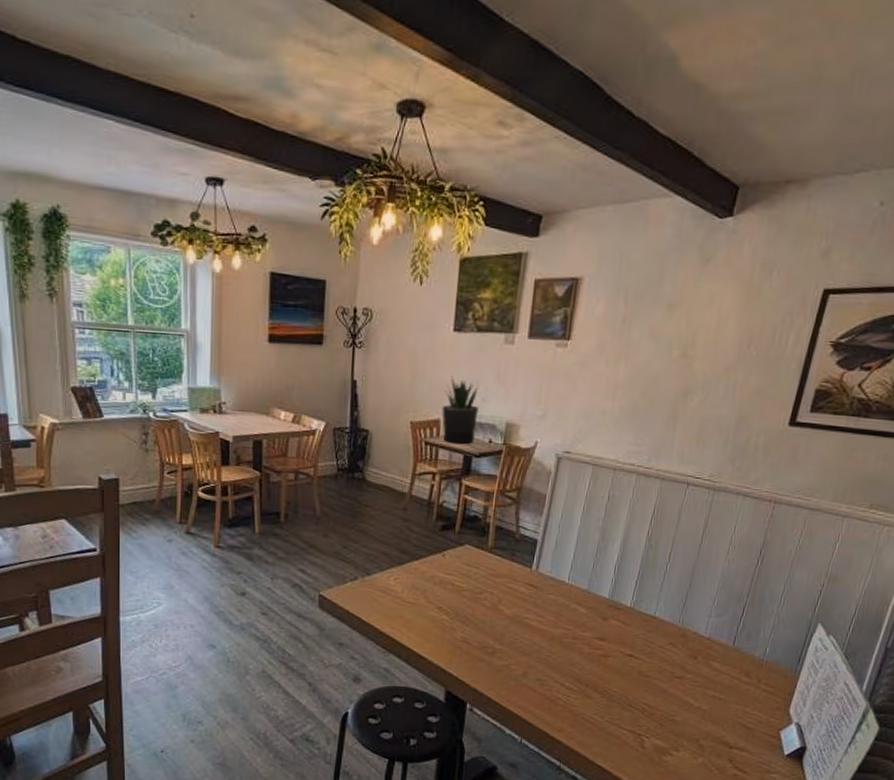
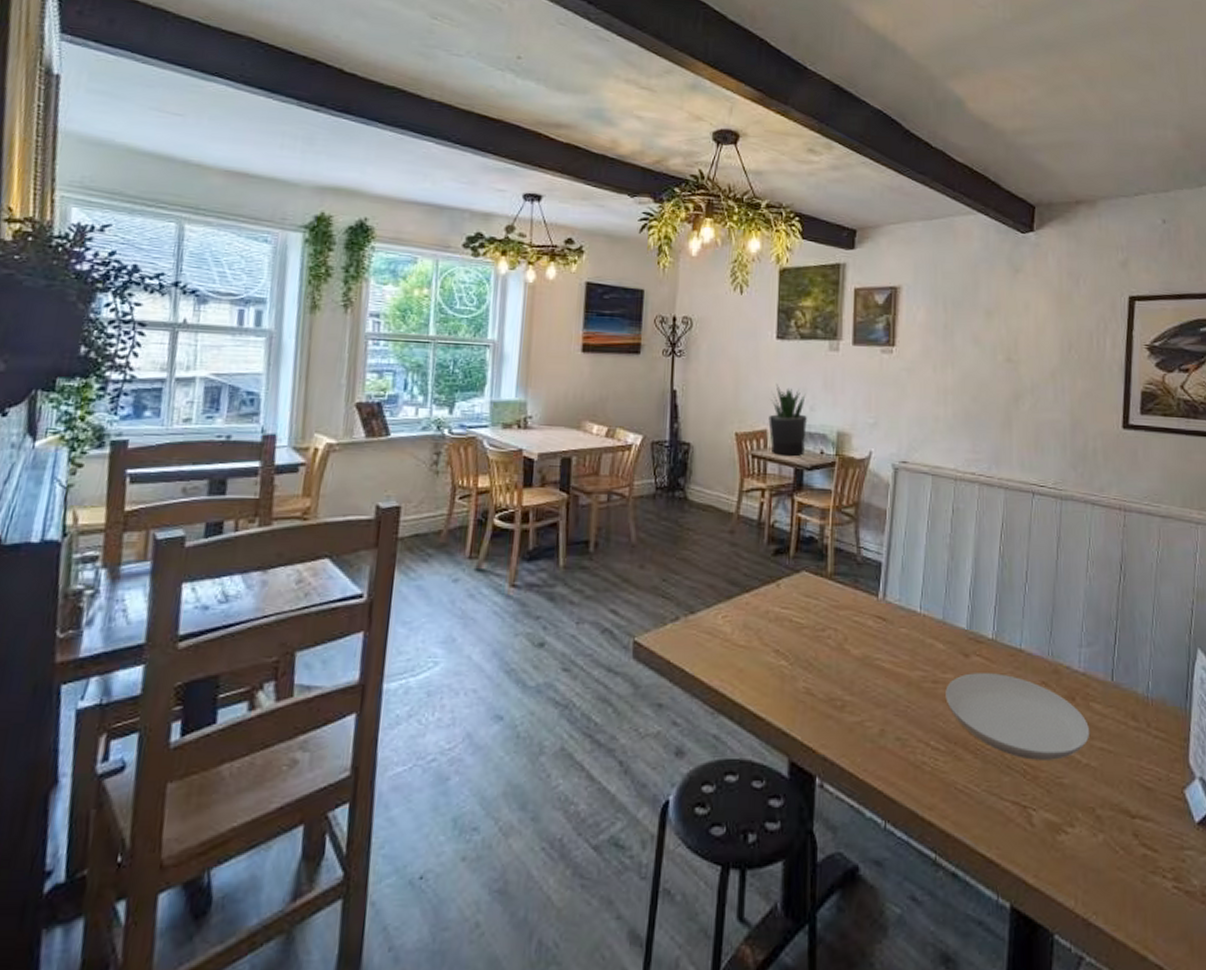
saucer: none [582,633,706,703] -> present [945,673,1090,760]

